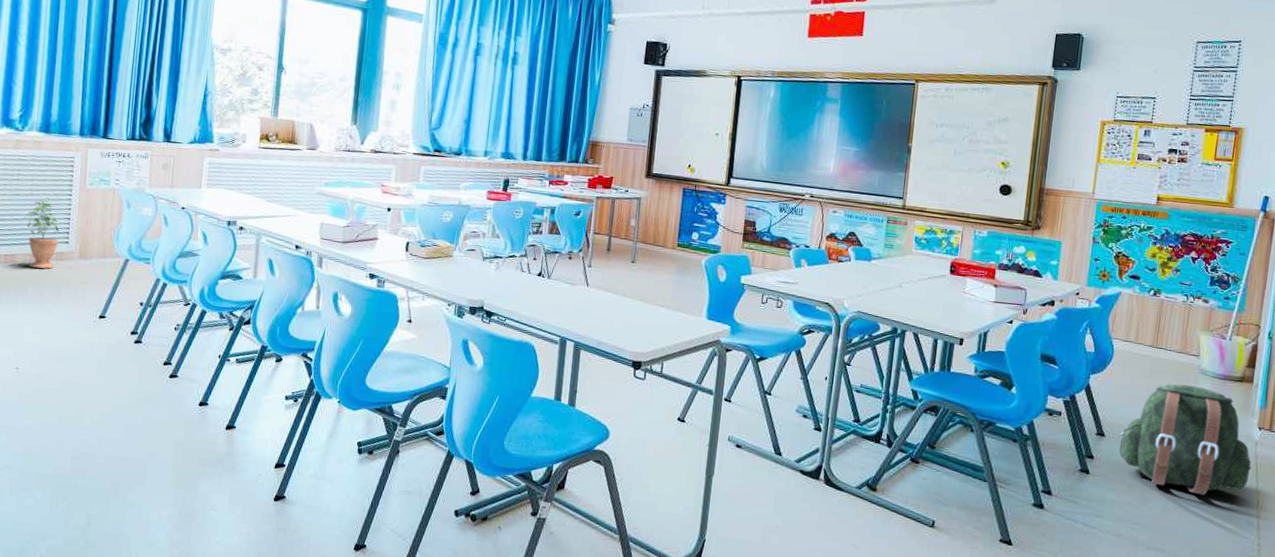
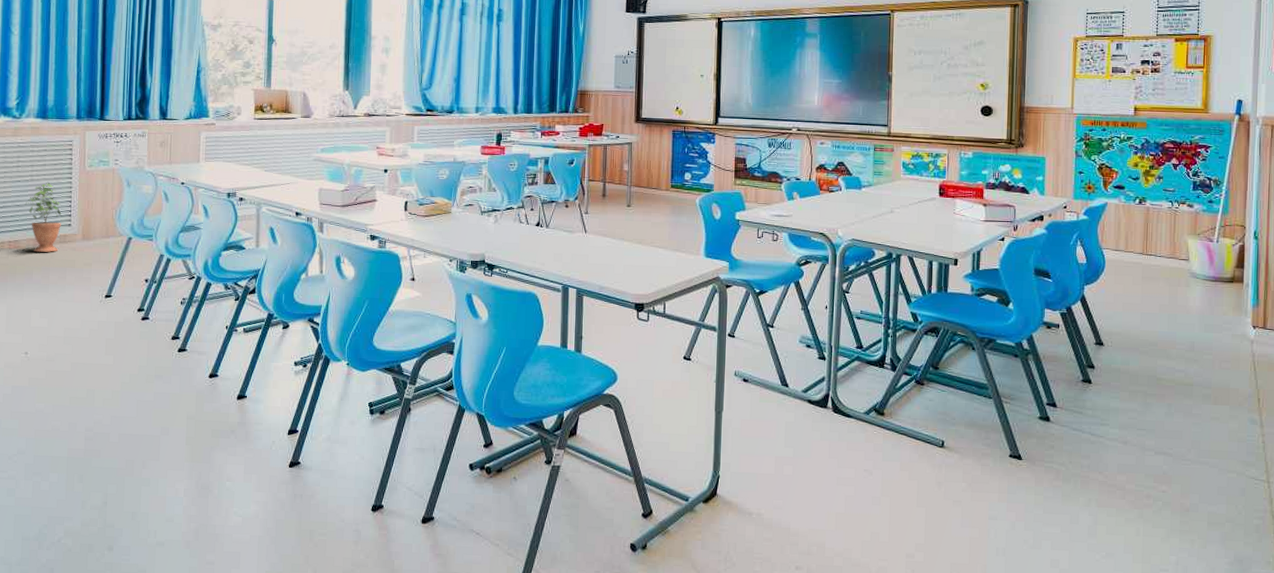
backpack: present [1117,384,1252,495] -> none [1115,289,1249,397]

